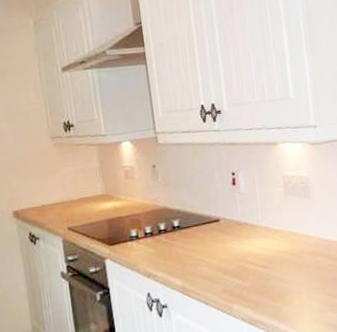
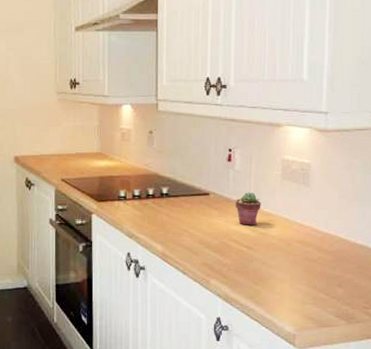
potted succulent: none [245,212,270,246] -> present [235,192,261,226]

